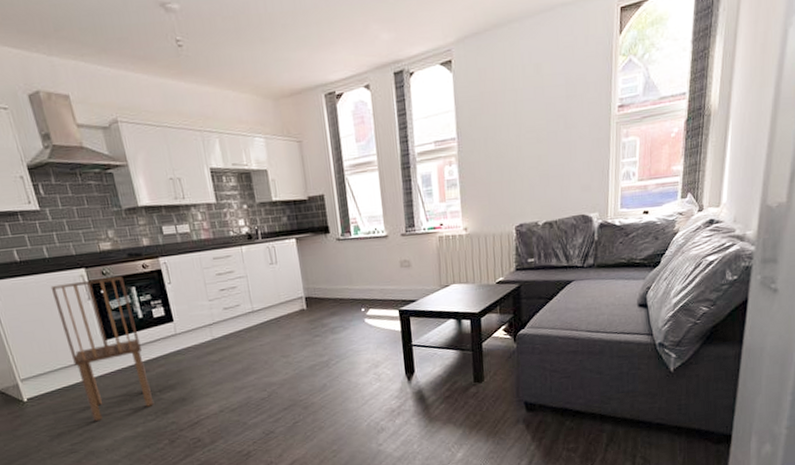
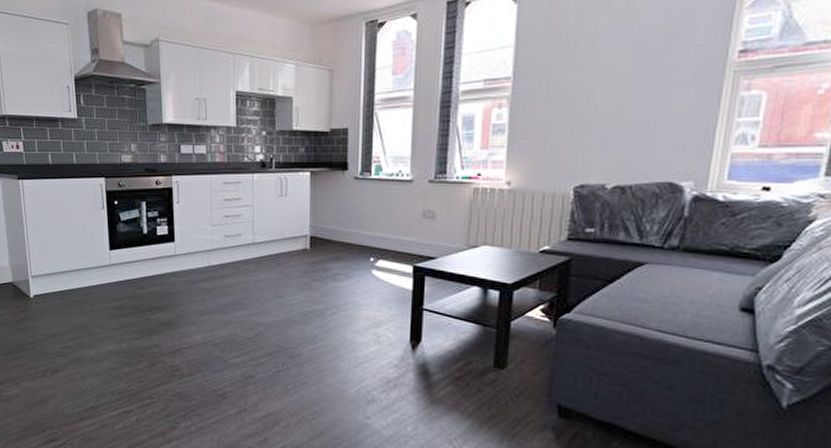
dining chair: present [50,276,154,421] -> none [72,190,142,329]

